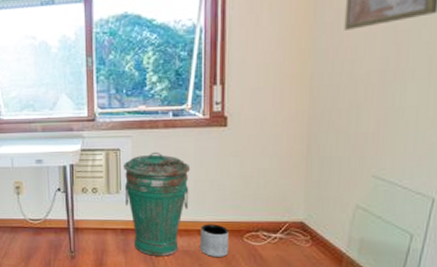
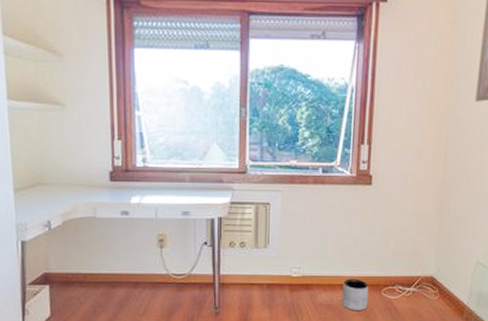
trash can: present [123,151,191,256] -> none [272,207,337,311]

